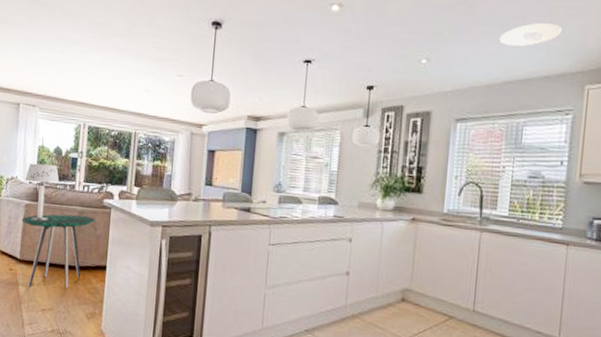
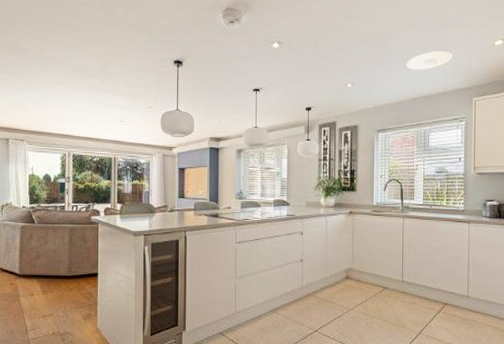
side table: present [21,214,96,288] -> none [18,232,85,298]
table lamp: present [24,163,59,221] -> none [18,190,50,240]

